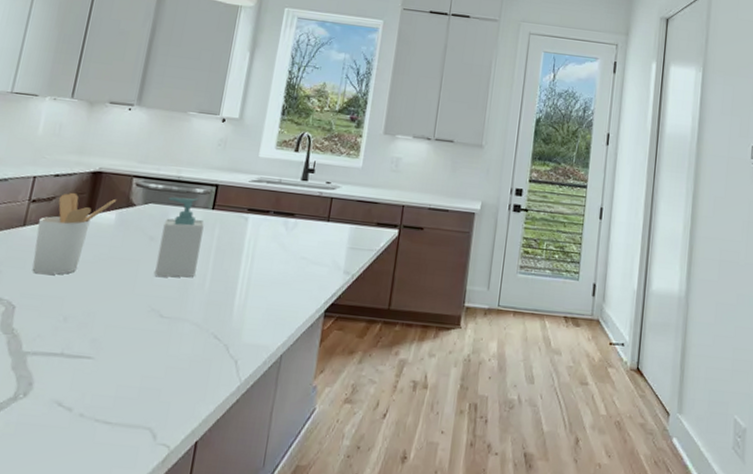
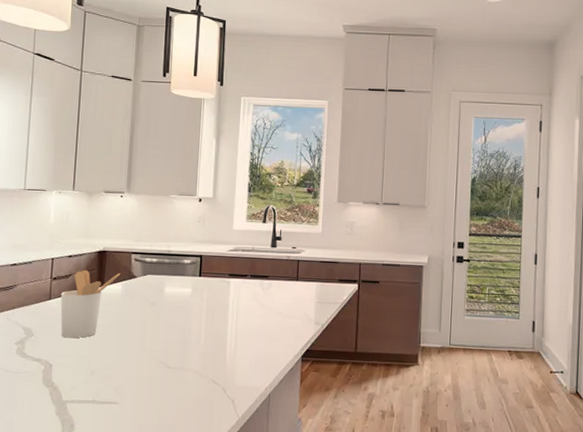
soap bottle: present [154,196,205,278] -> none [159,268,194,336]

